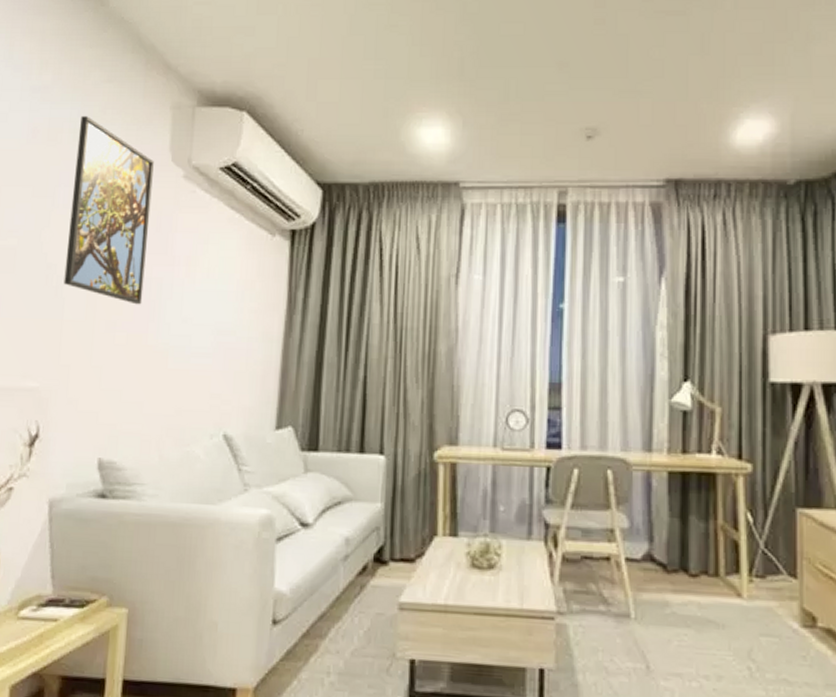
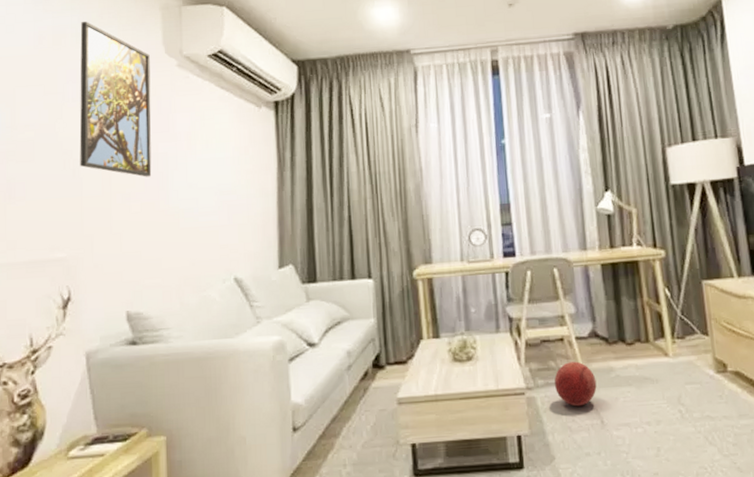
ball: none [593,587,646,644] -> present [554,361,597,407]

